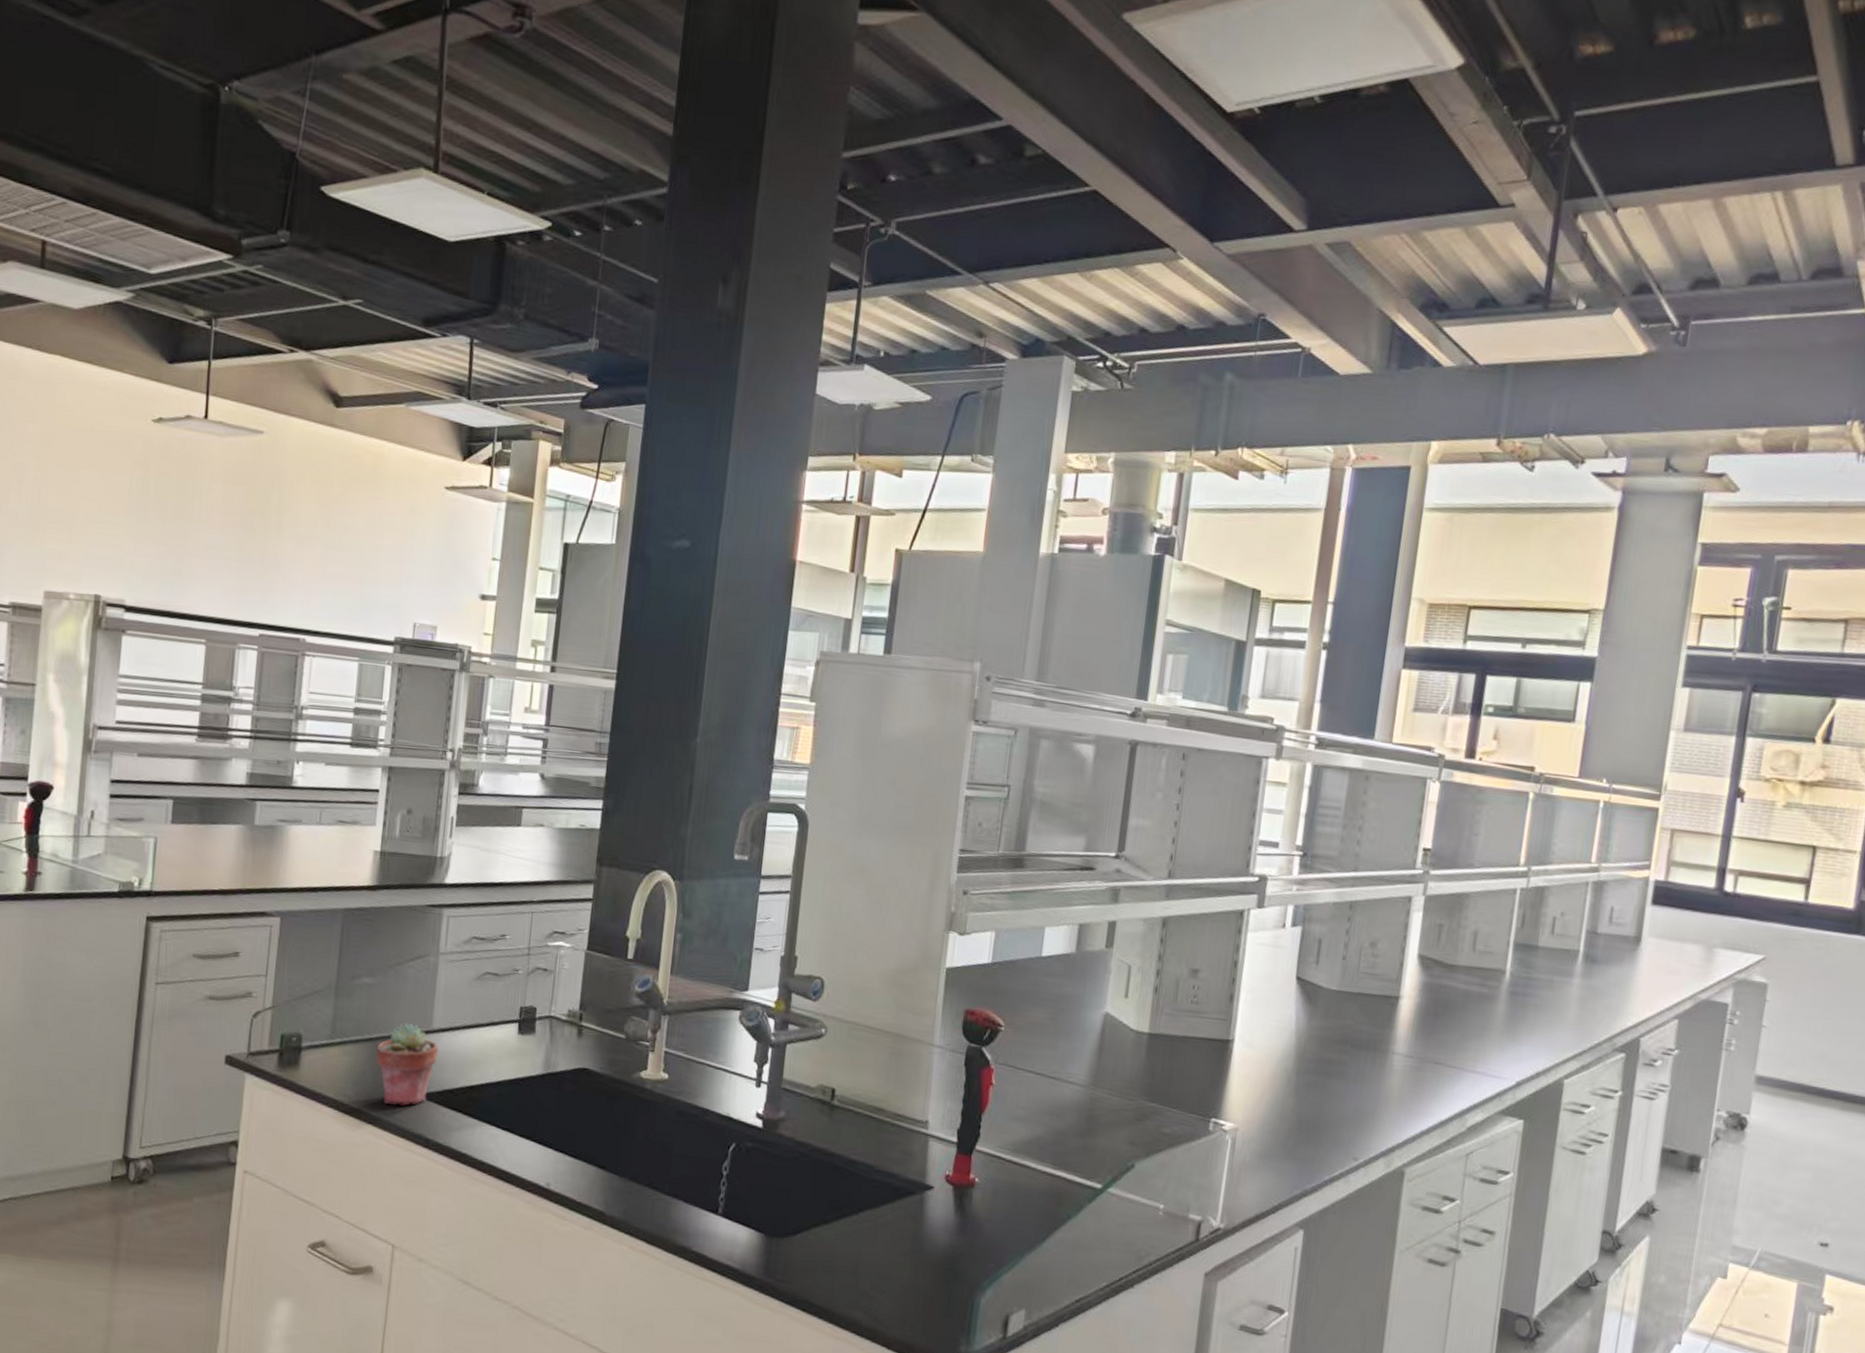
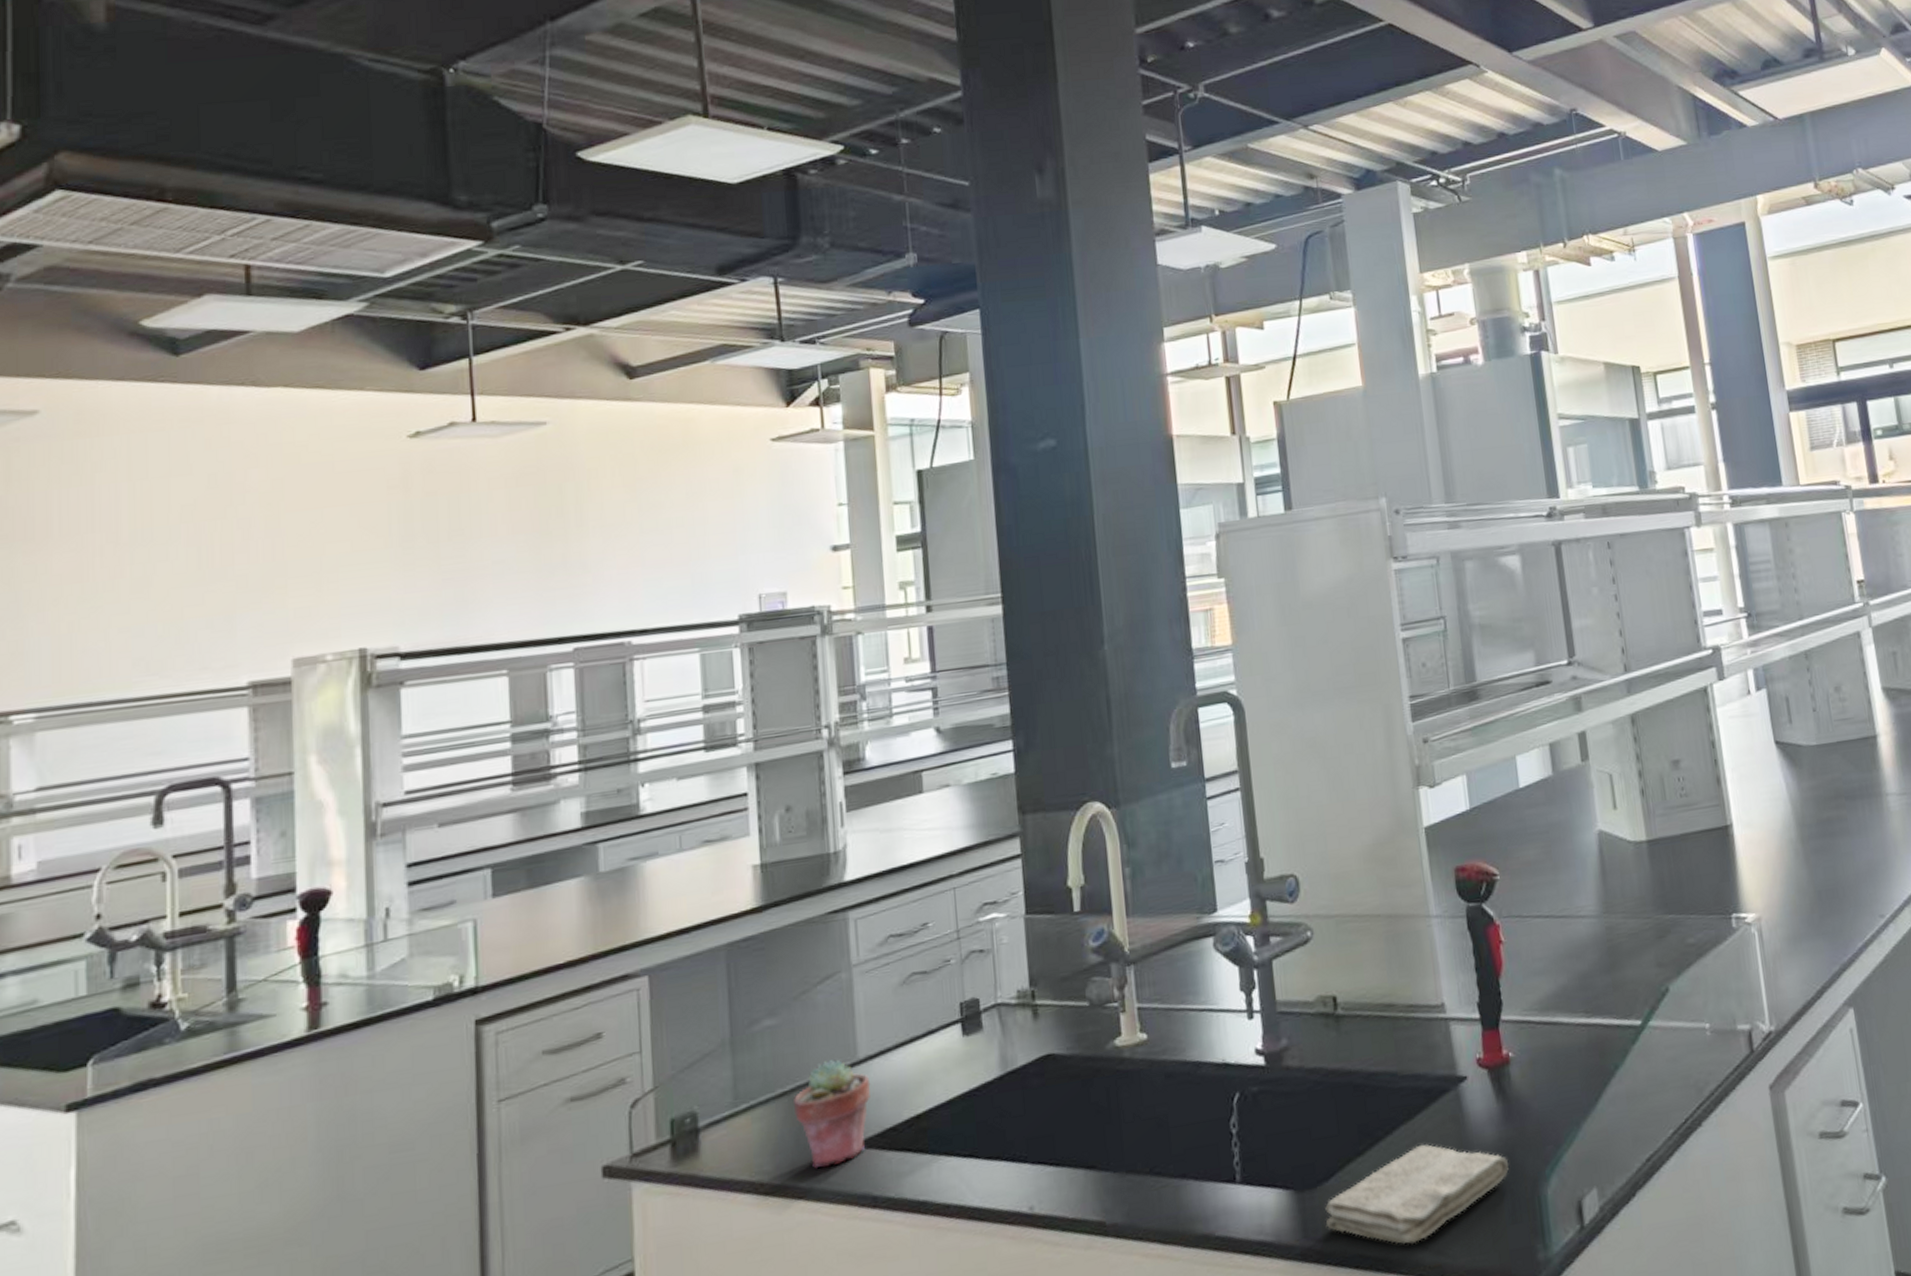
washcloth: none [785,1230,954,1306] -> present [1325,1144,1509,1244]

